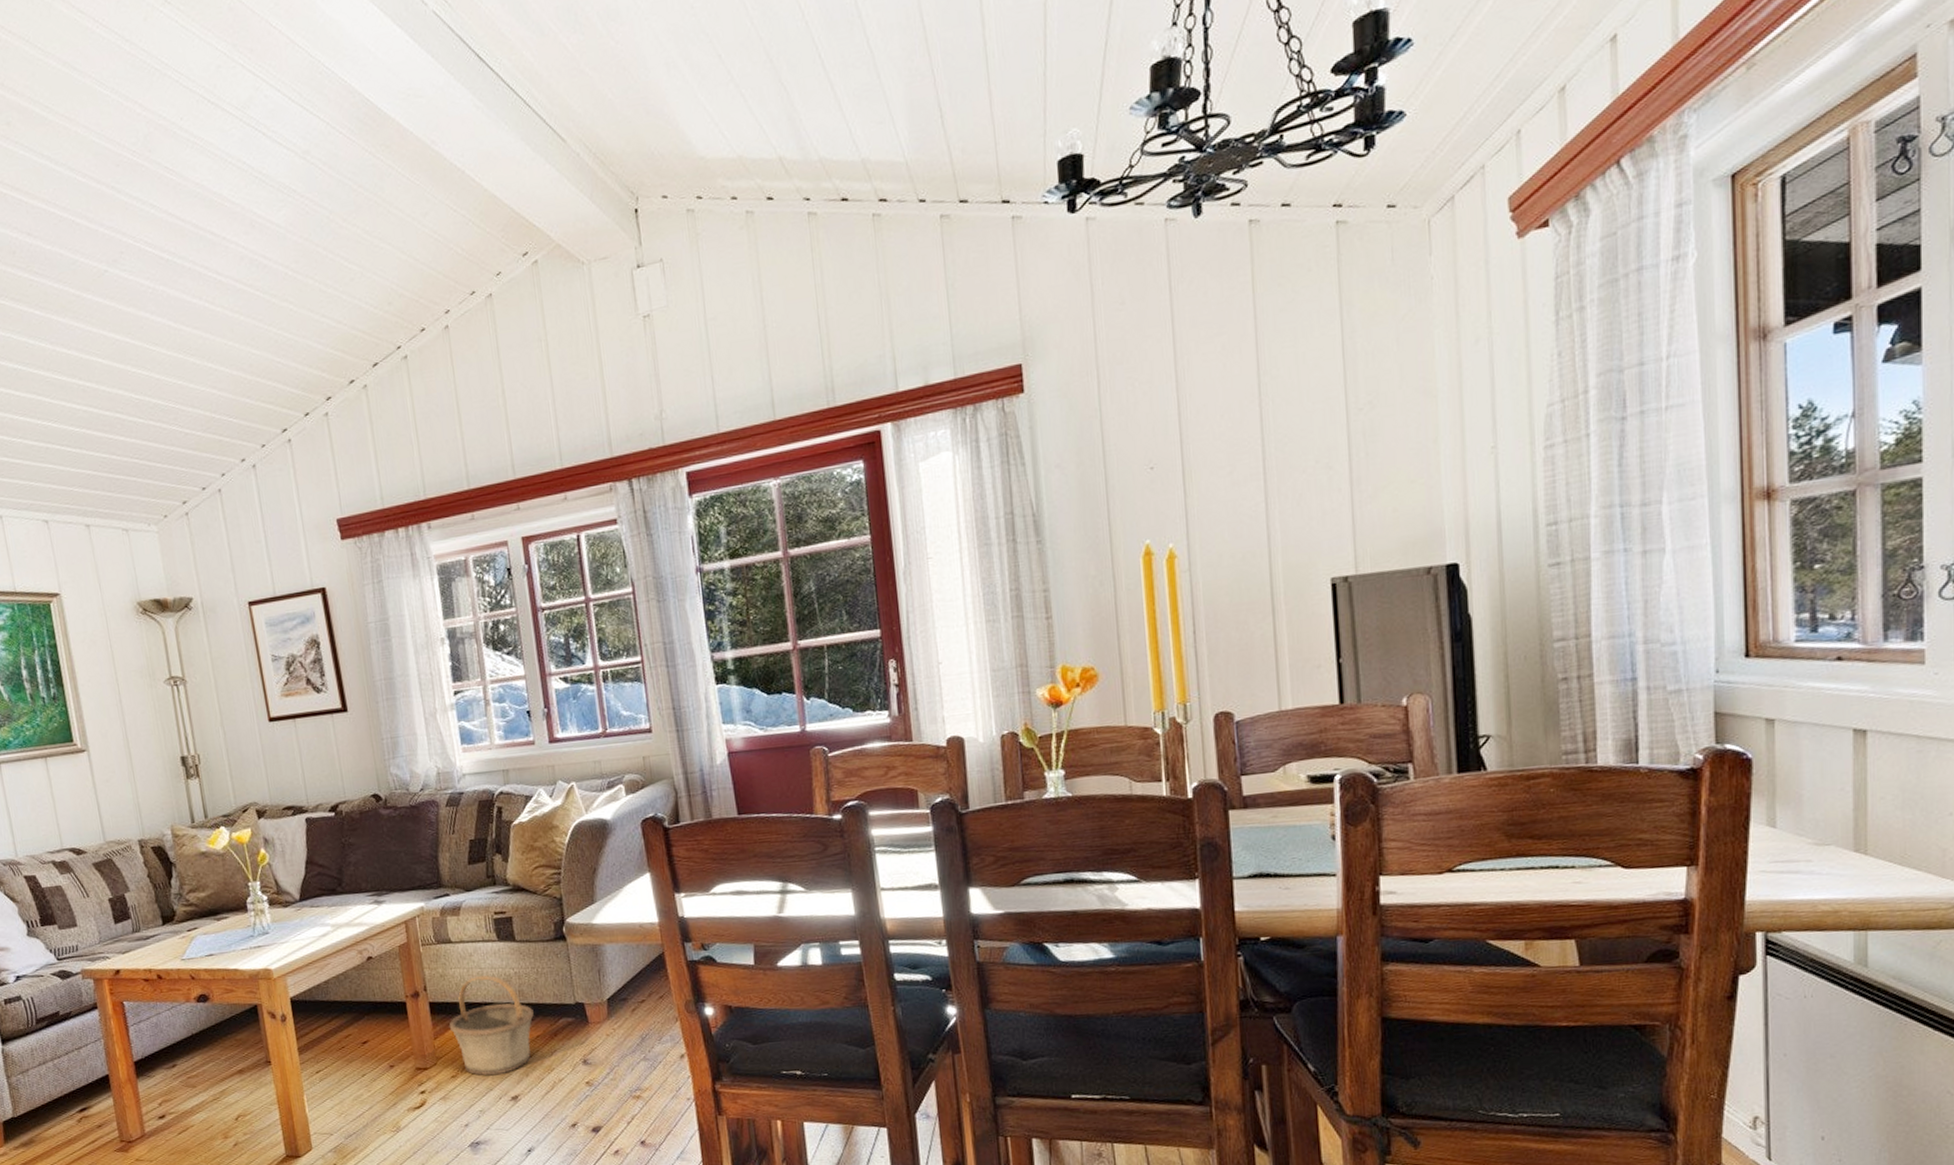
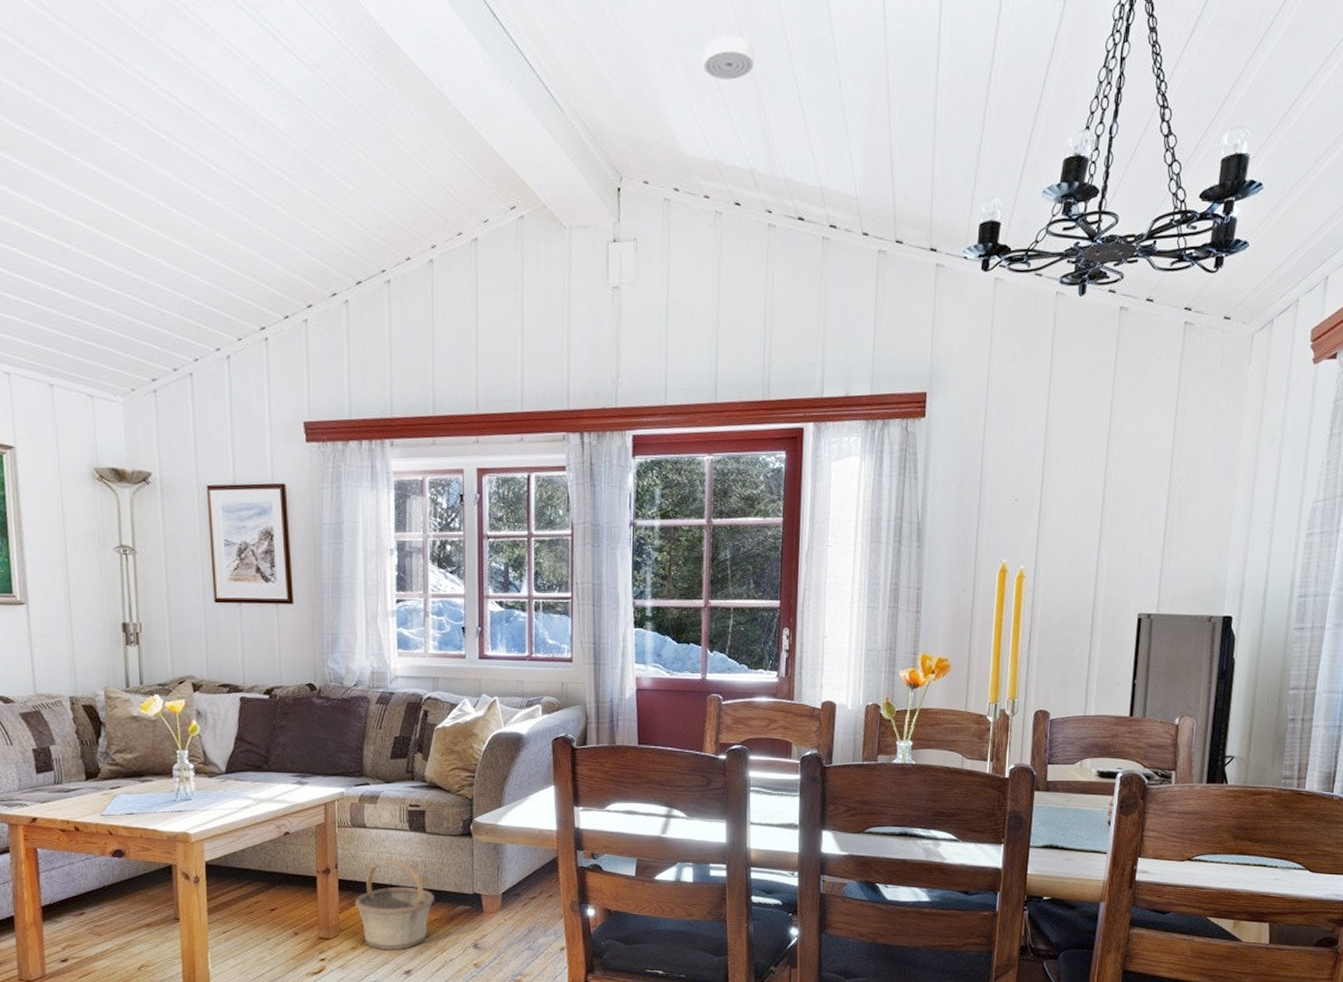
smoke detector: none [708,17,768,70] -> present [702,35,755,80]

